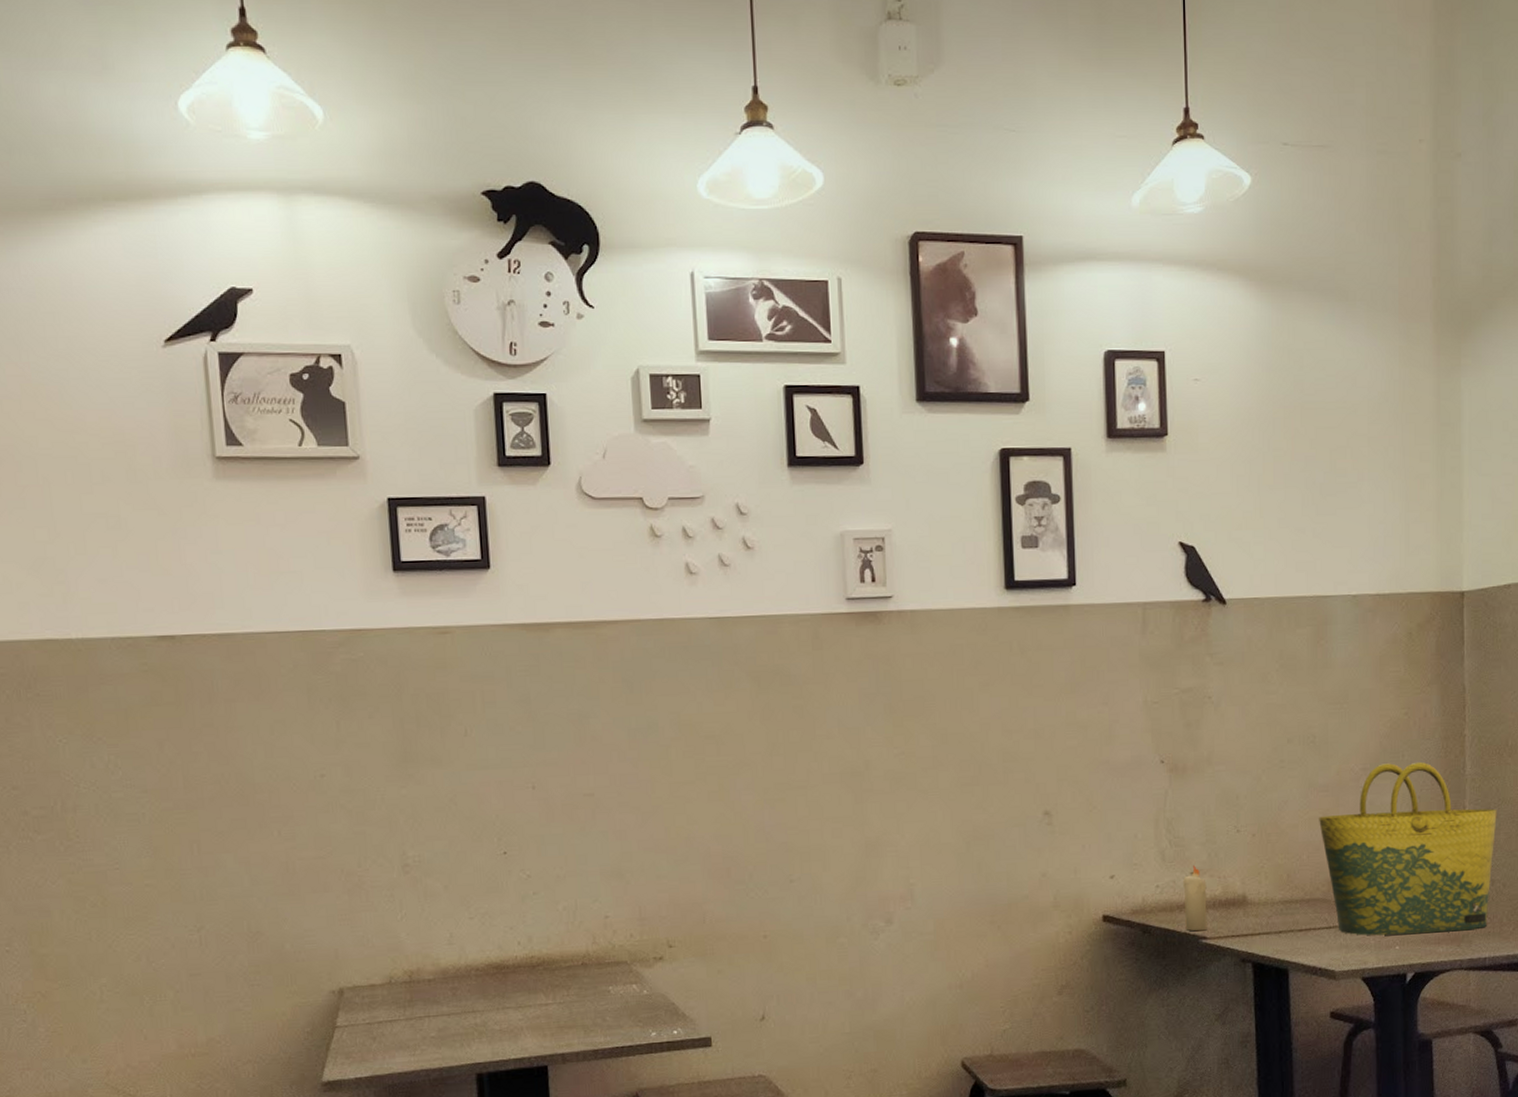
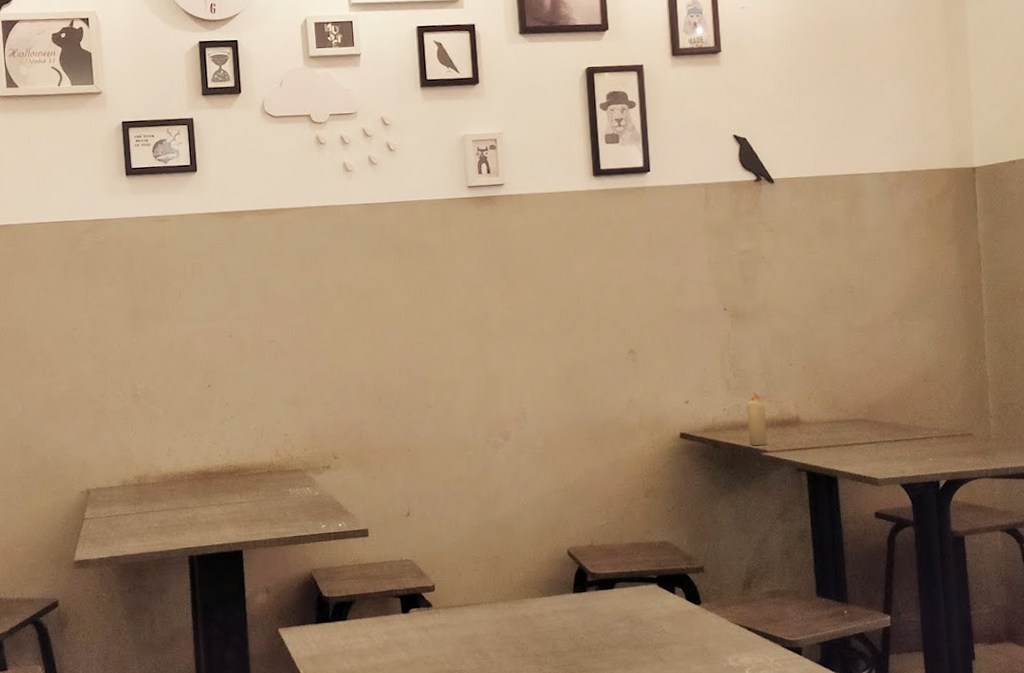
tote bag: present [1319,761,1497,936] -> none [858,306,1013,450]

